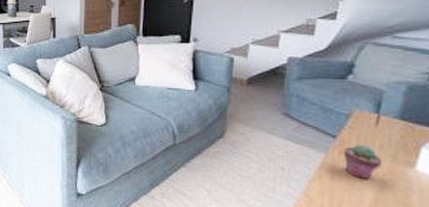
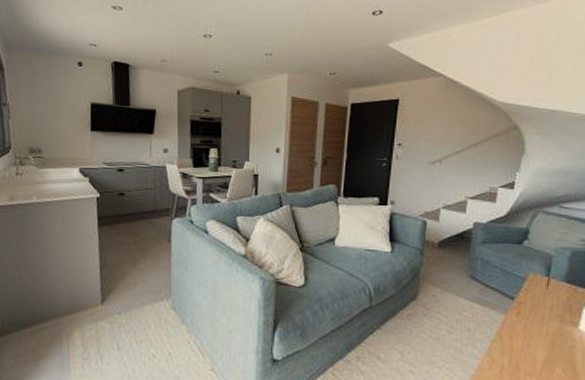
potted succulent: present [343,145,383,180] -> none [520,306,553,340]

